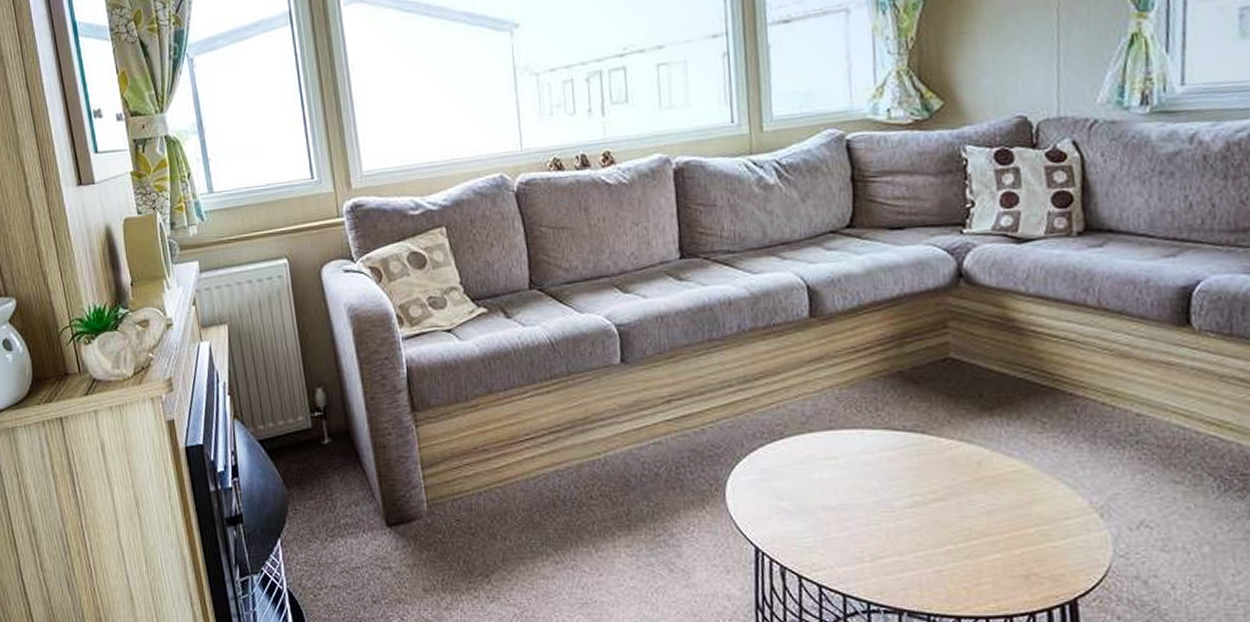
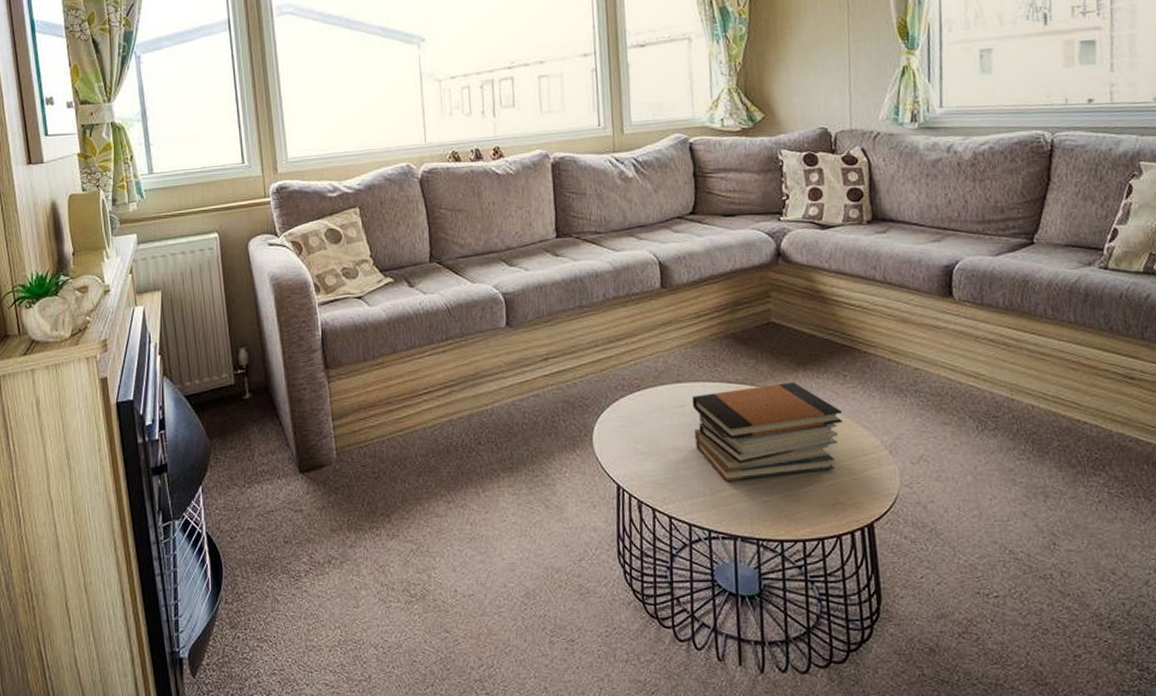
book stack: none [847,430,1040,547] -> present [692,382,843,482]

